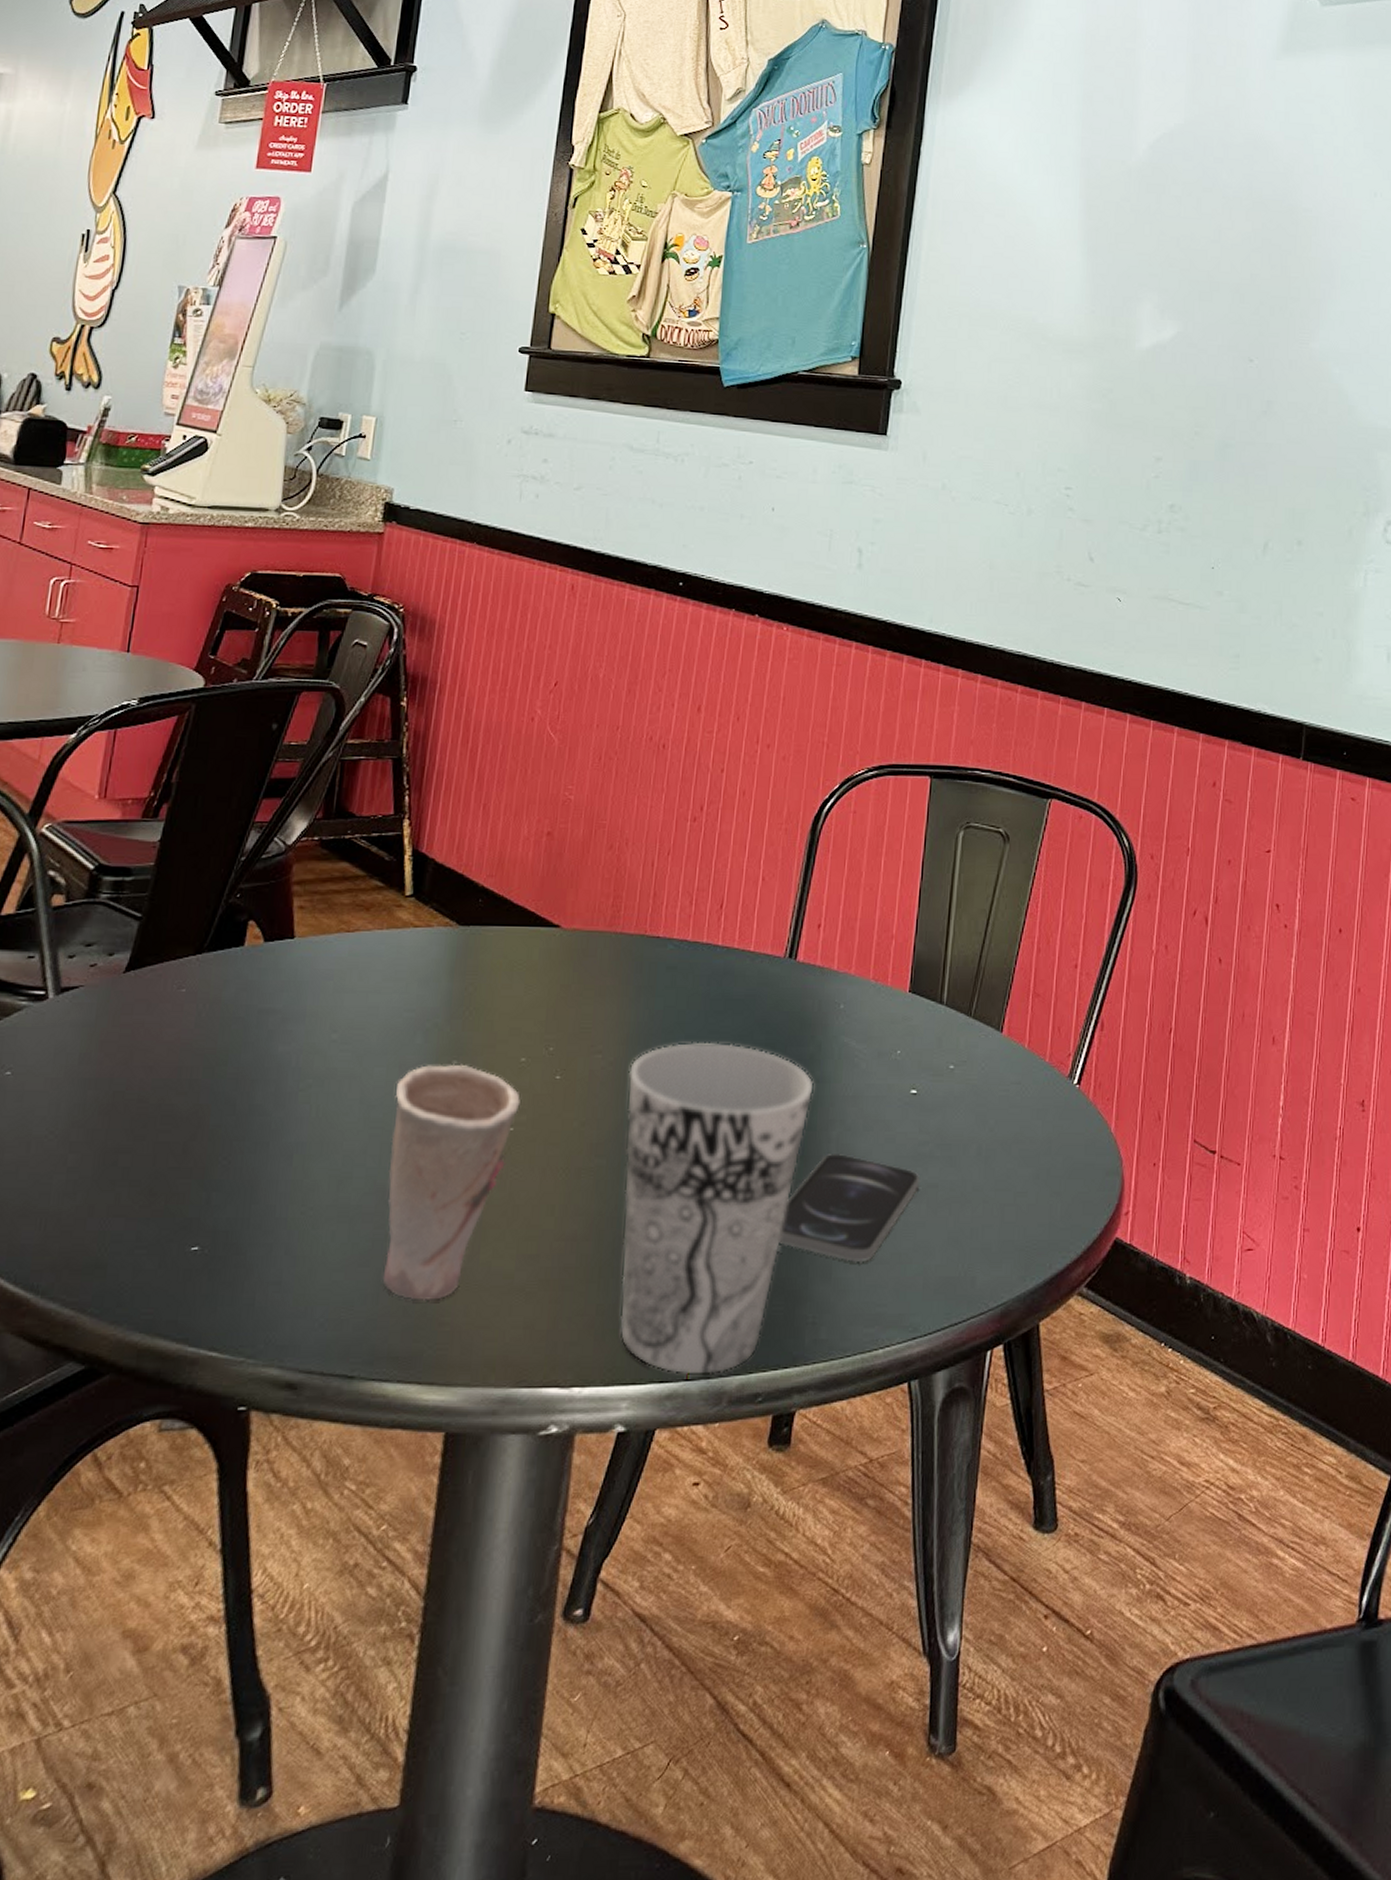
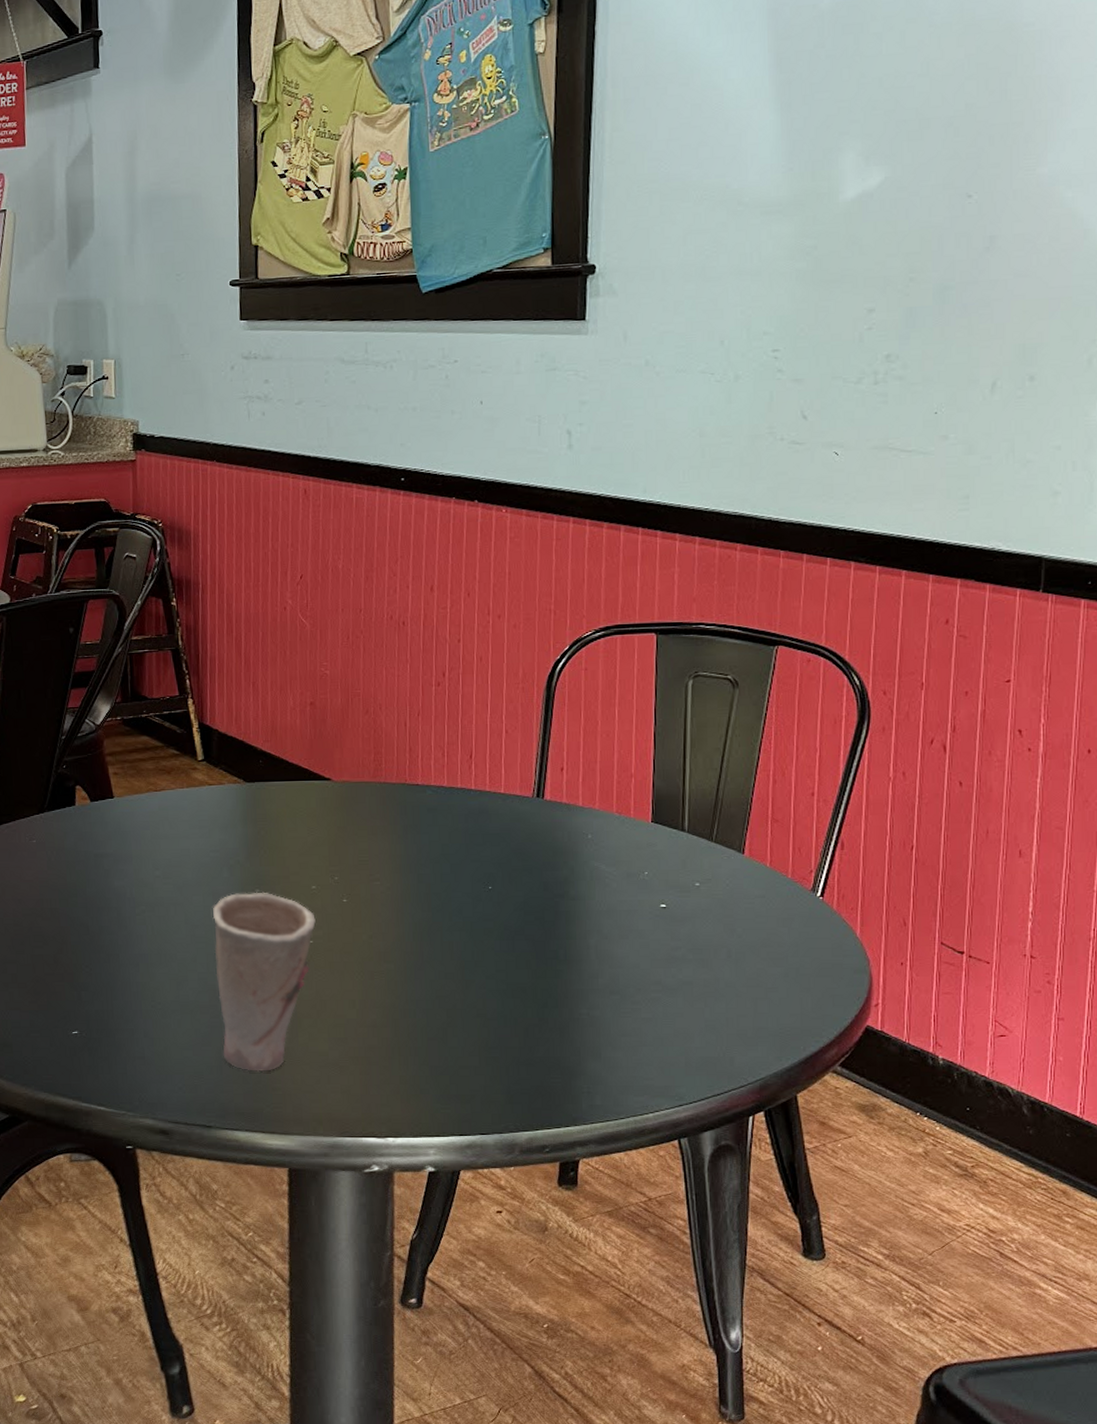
cup: present [619,1041,815,1376] -> none [404,869,571,1131]
smartphone: present [777,1154,920,1263] -> none [550,958,676,1046]

